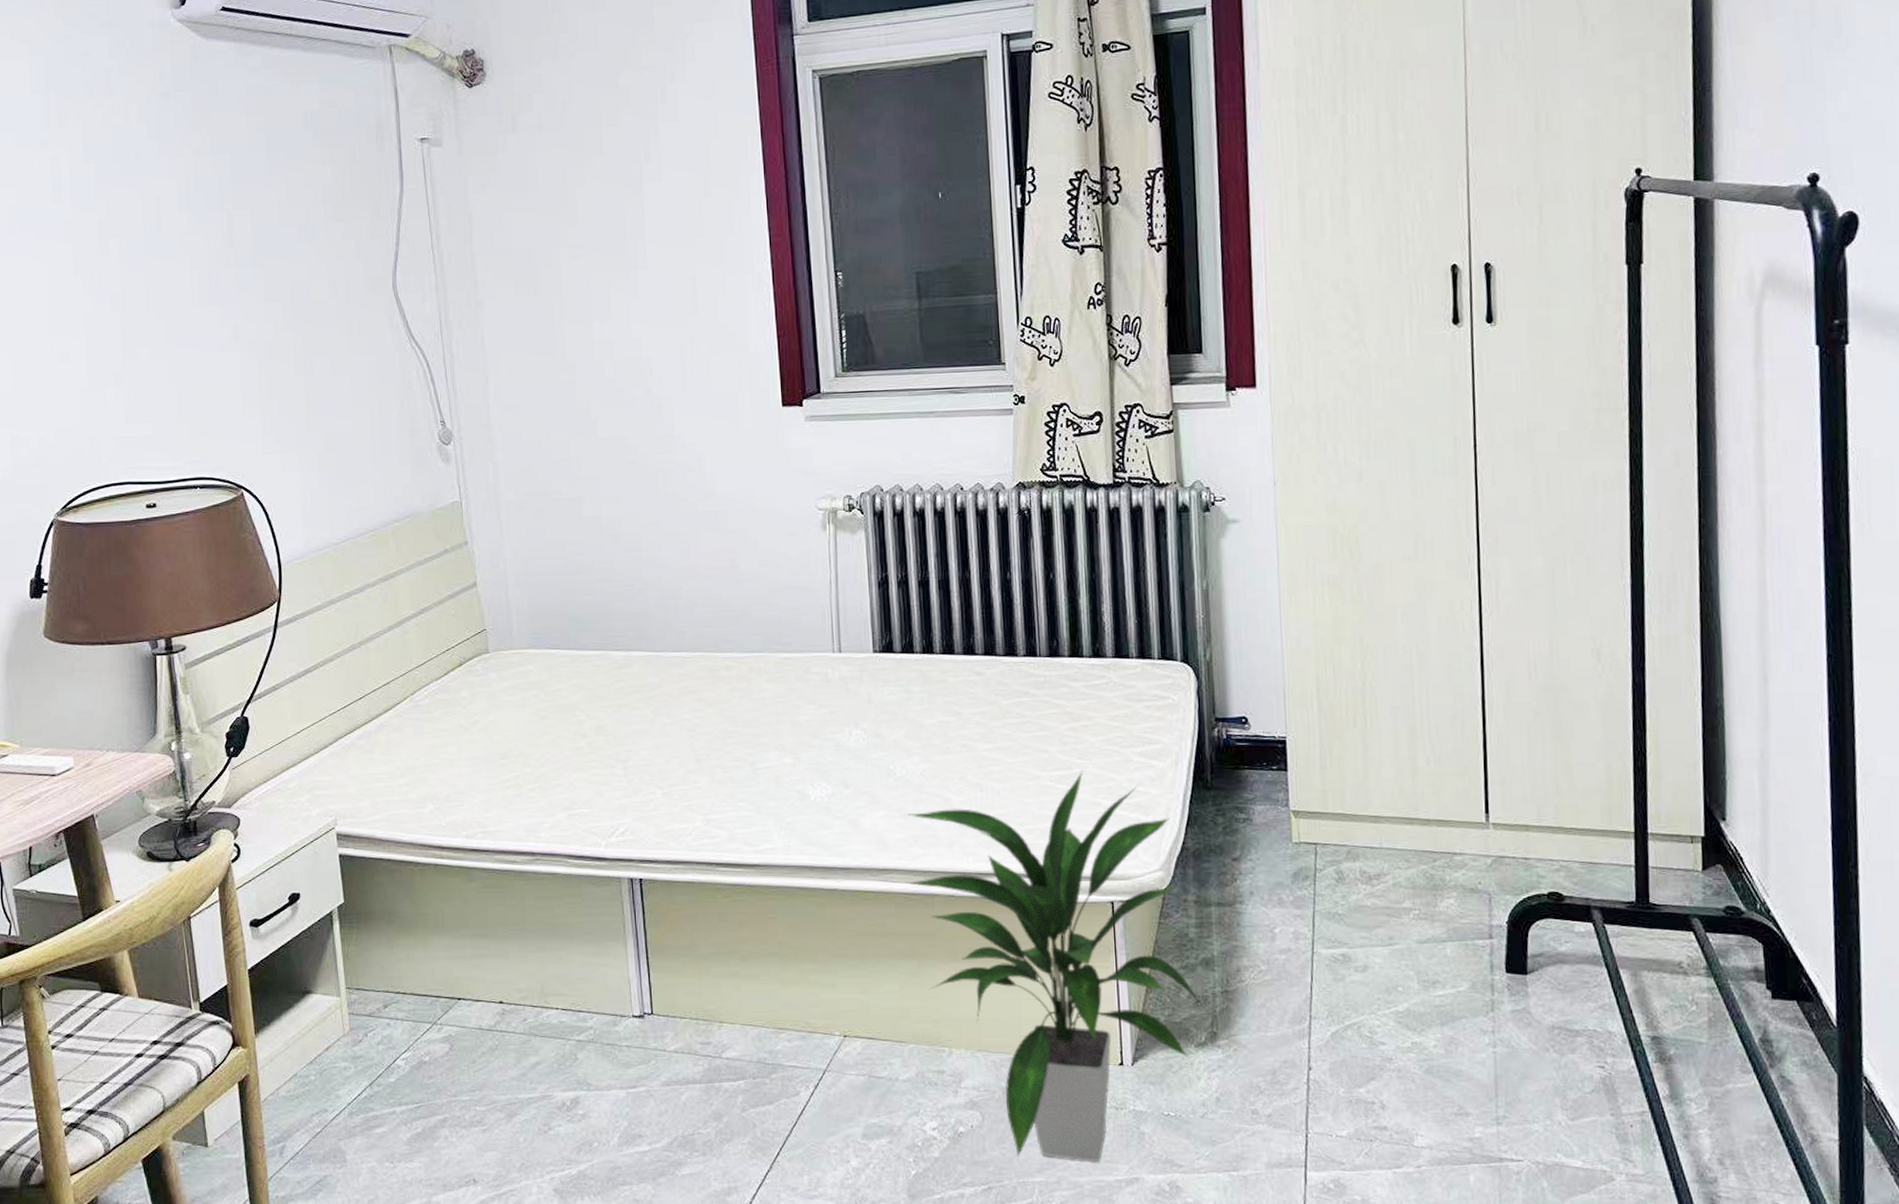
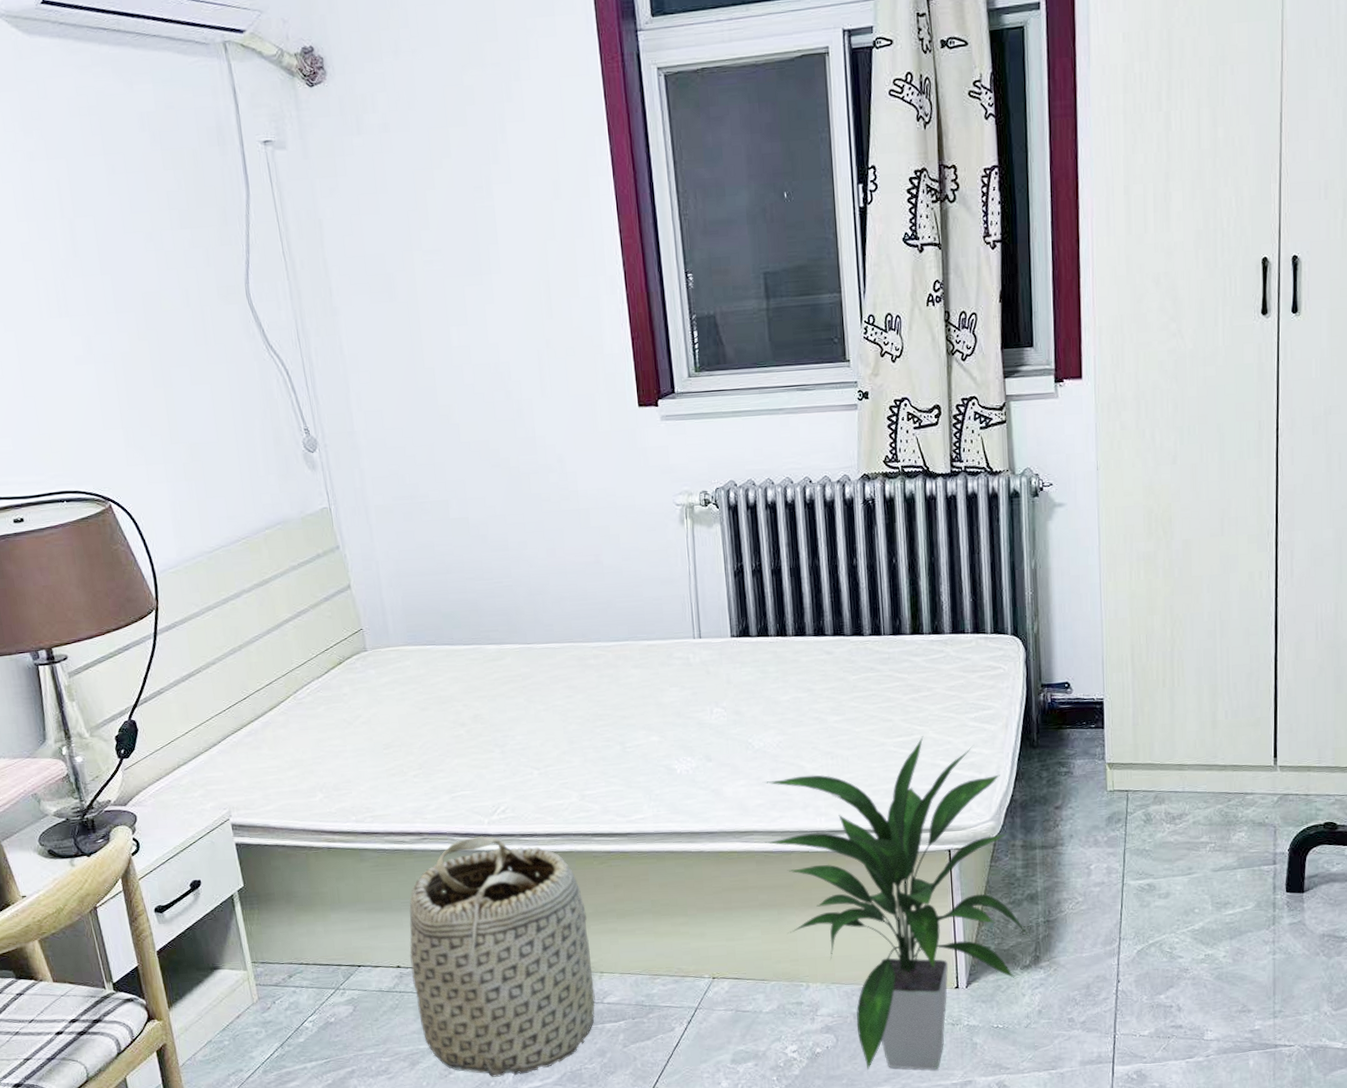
basket: none [514,859,714,1137] -> present [409,835,596,1077]

